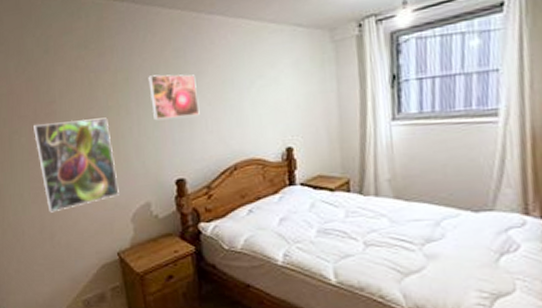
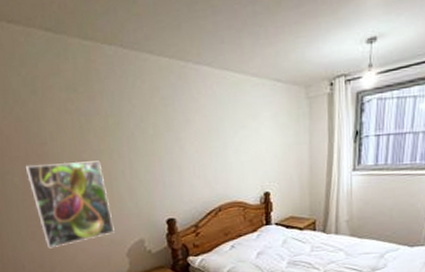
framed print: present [148,74,200,120] -> none [138,121,188,164]

